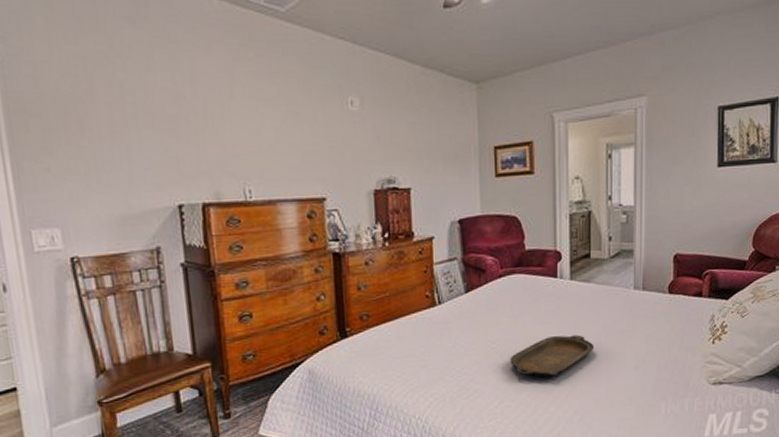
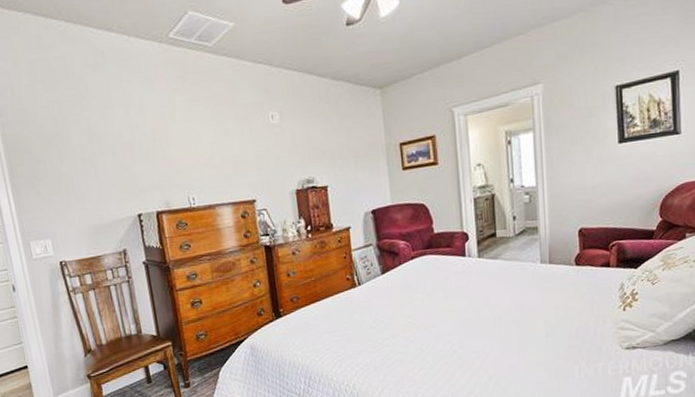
serving tray: present [510,335,595,378] -> none [426,307,505,347]

